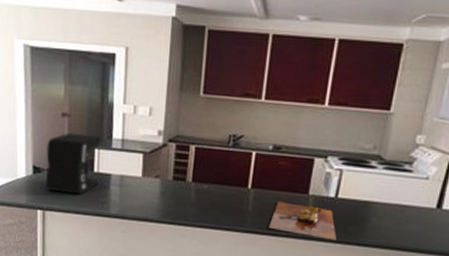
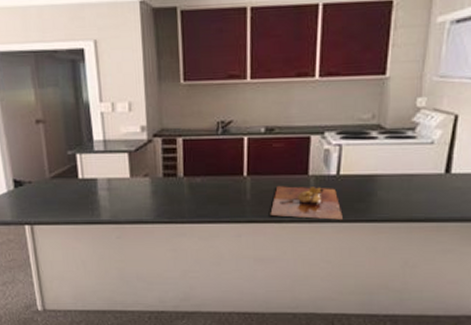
coffee maker: present [45,132,100,195] -> none [24,139,85,204]

